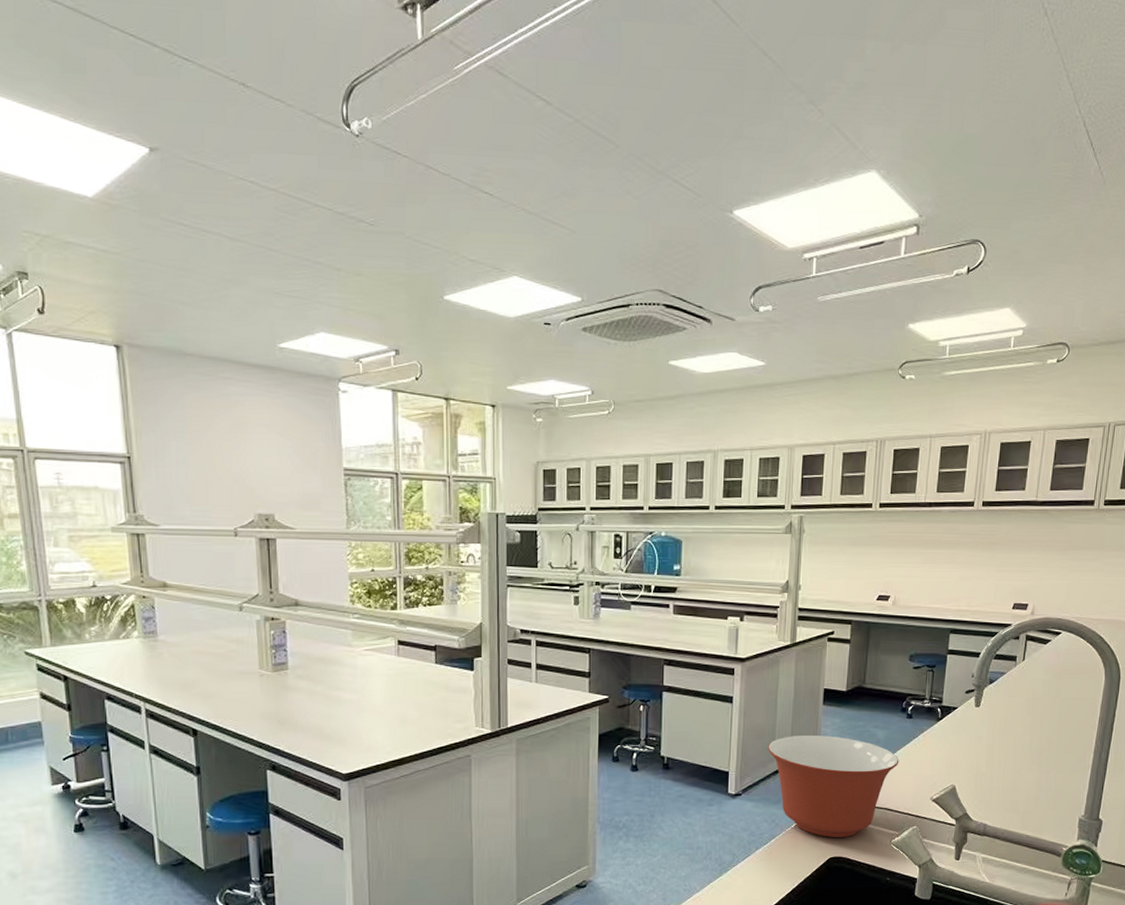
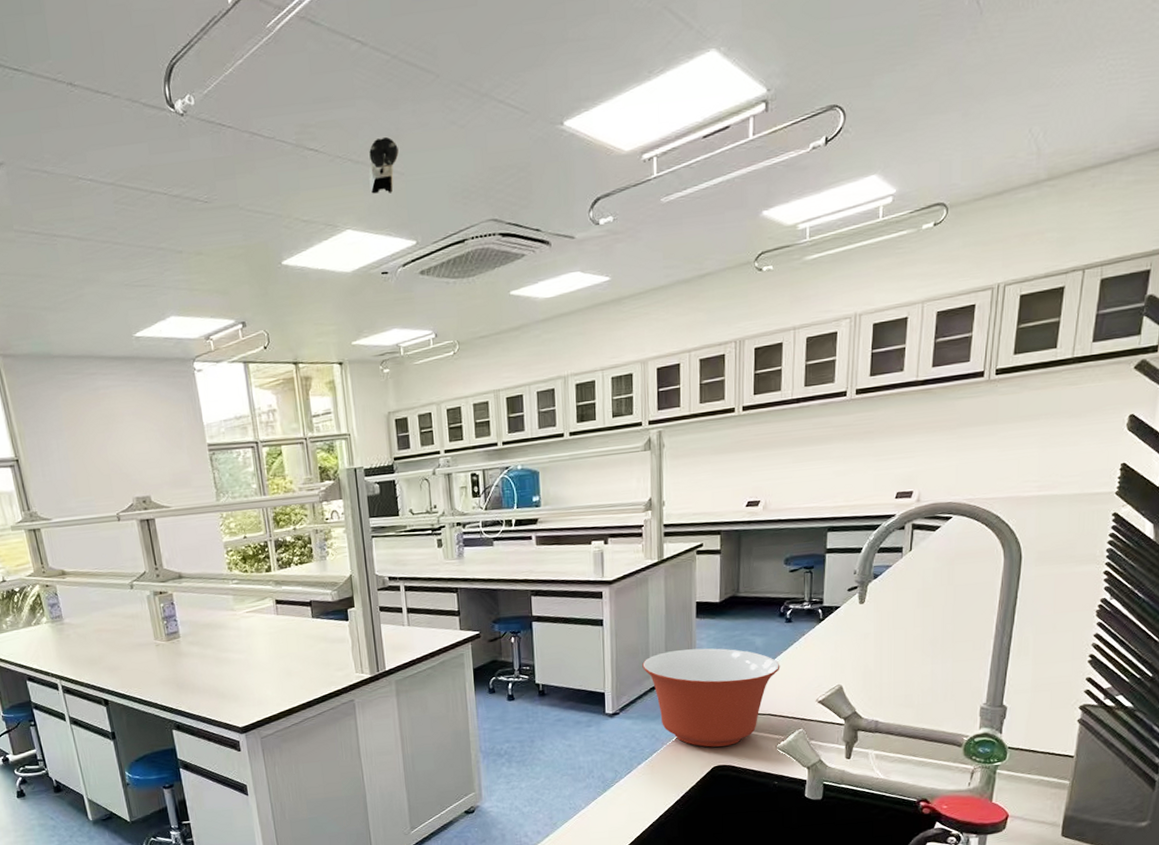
security camera: none [541,194,573,248] -> present [368,137,399,194]

